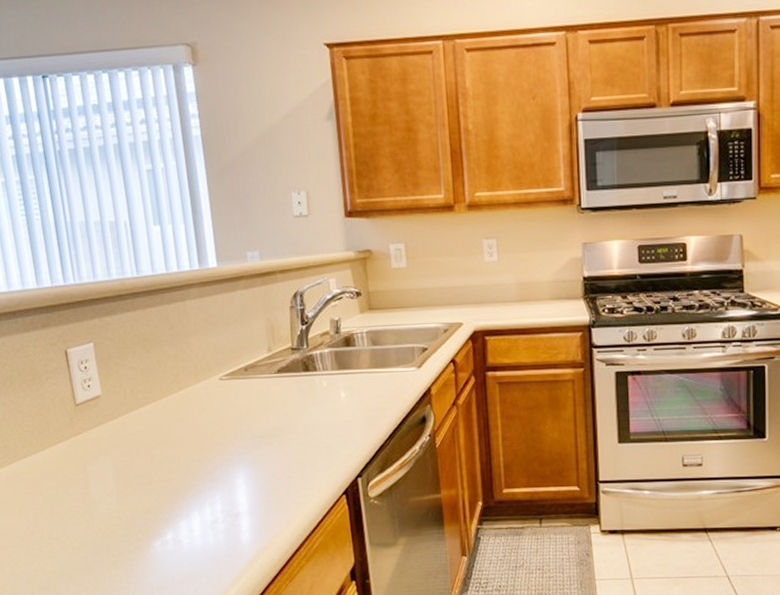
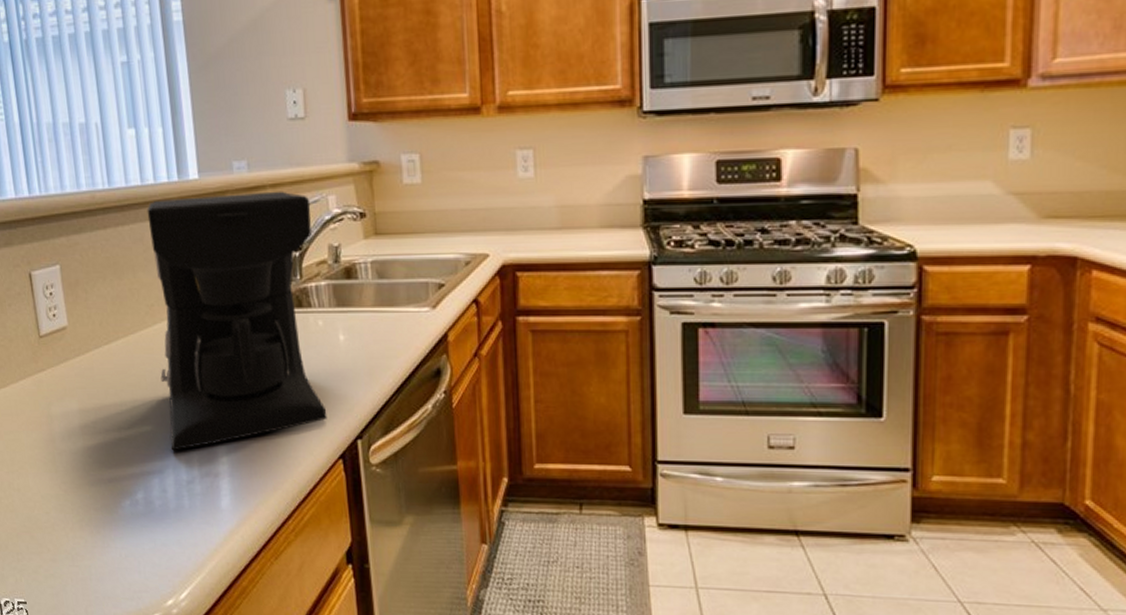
coffee maker: none [171,275,332,497] -> present [147,191,327,451]

